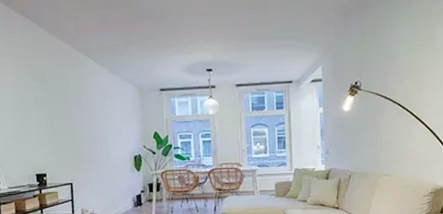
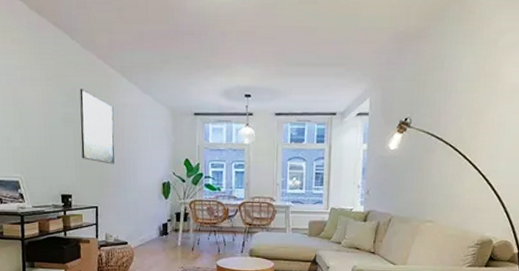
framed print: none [49,72,87,142] -> present [79,88,115,165]

